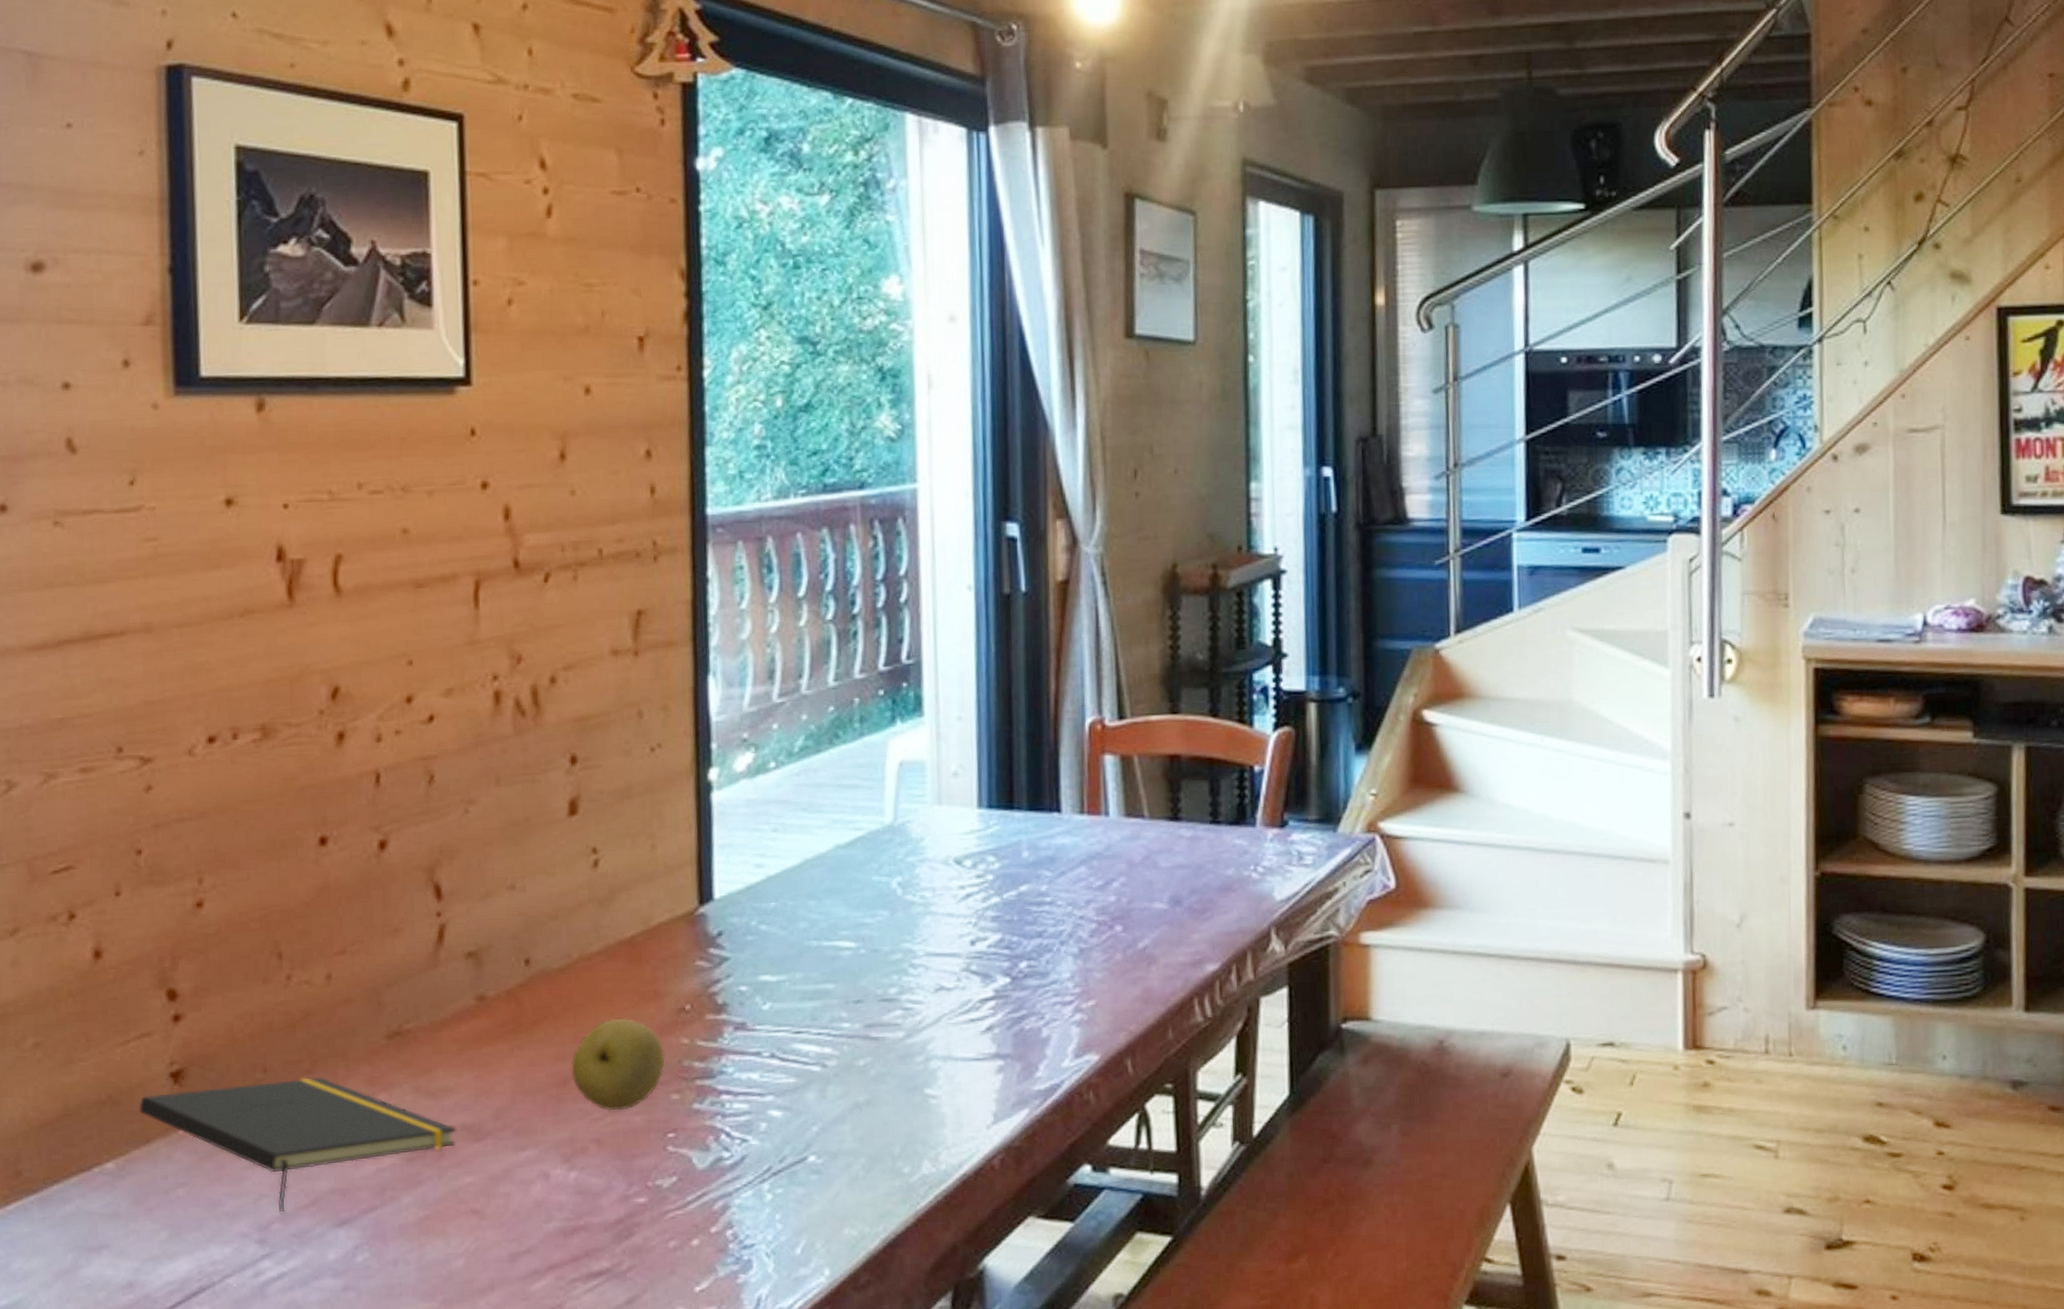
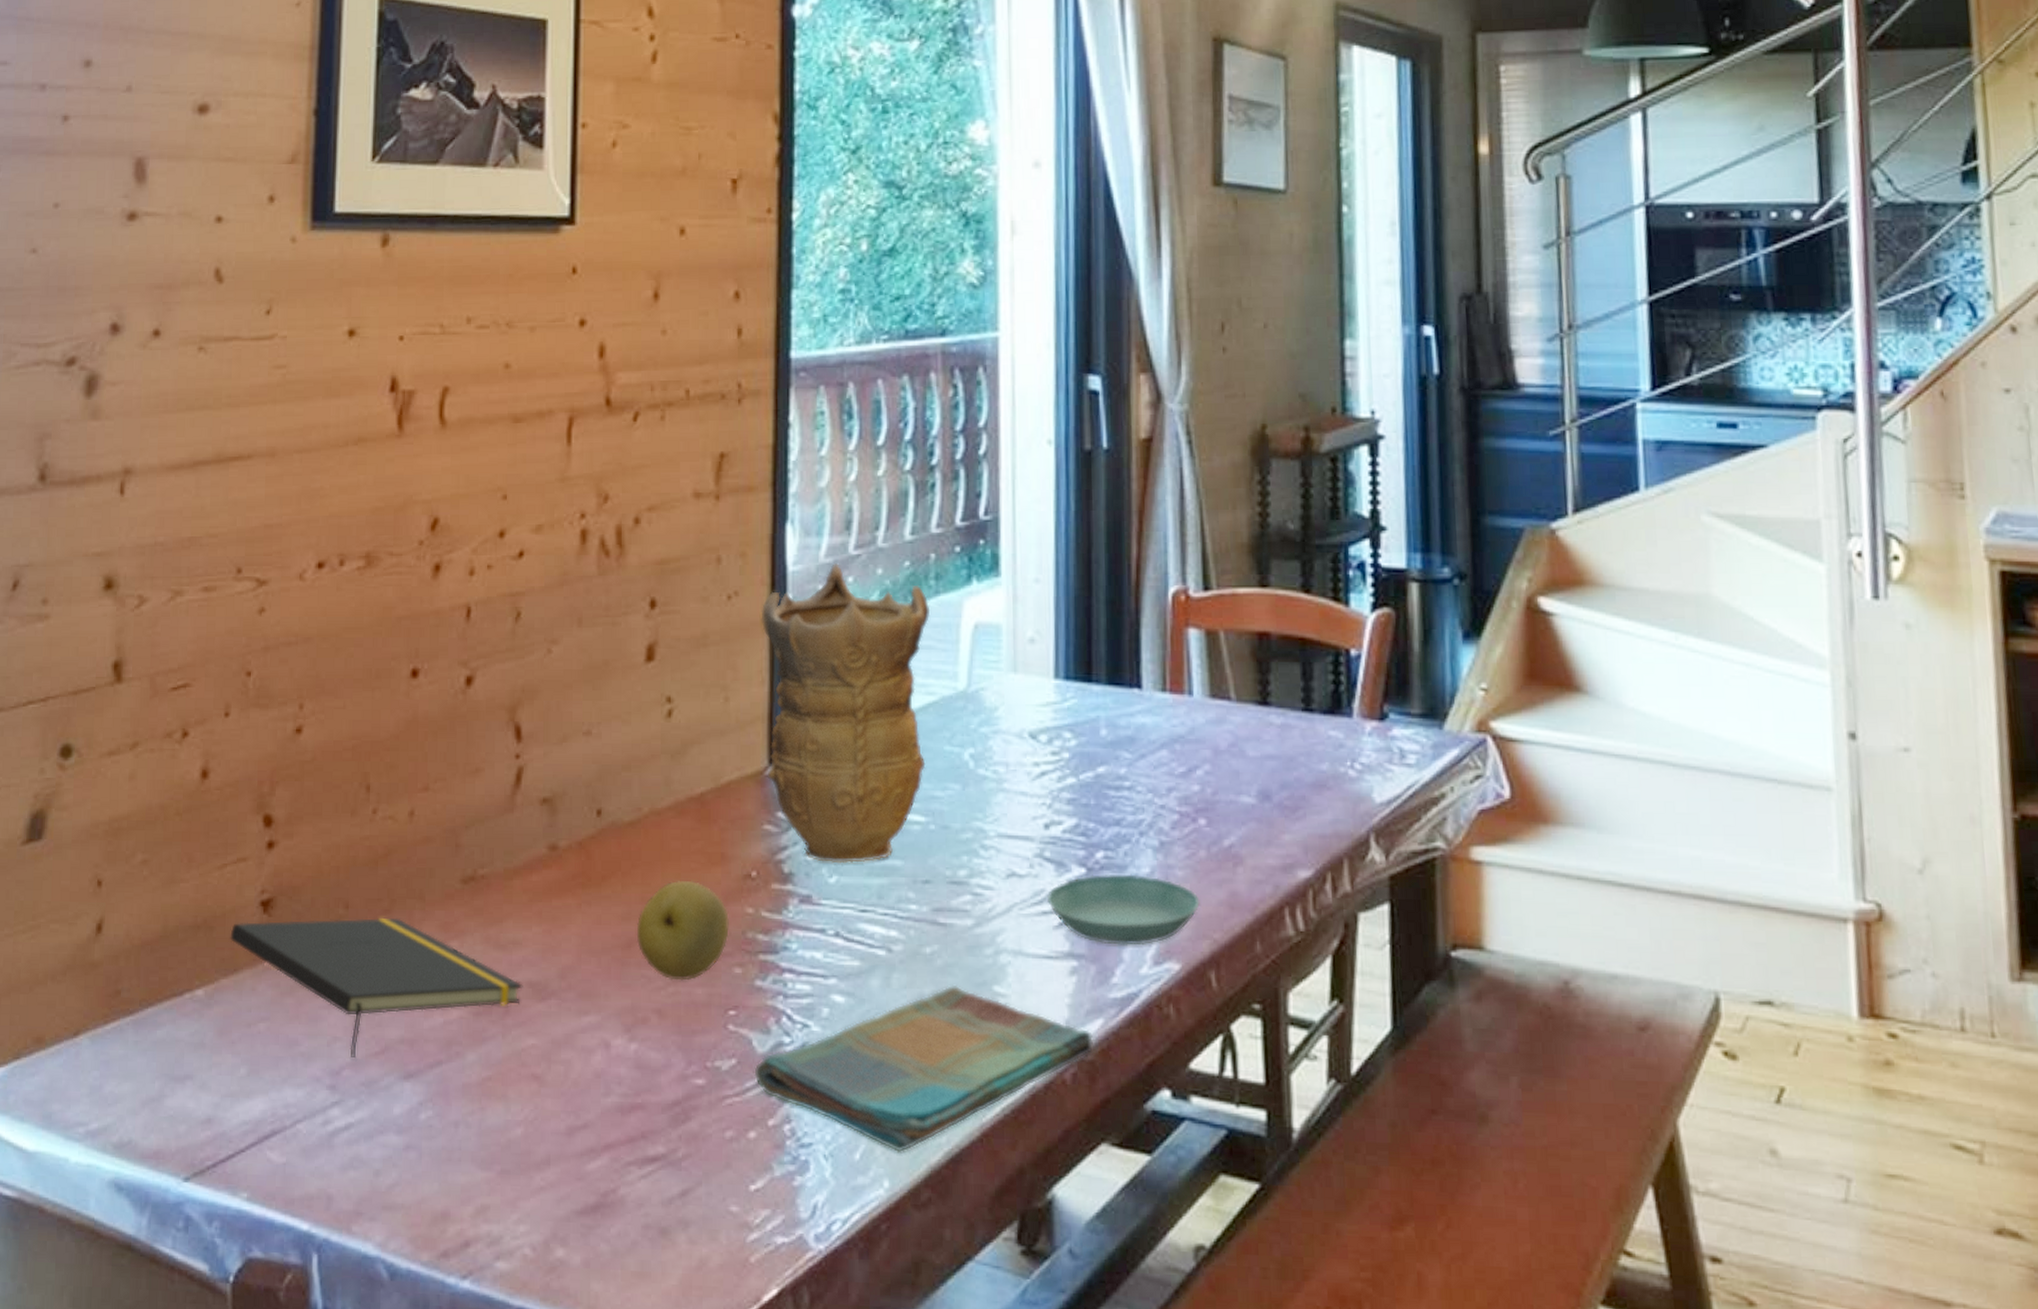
vase: none [685,712,856,992] -> present [761,563,931,864]
dish towel: none [695,1091,1020,1245] -> present [754,984,1094,1154]
saucer: none [973,979,1117,1044] -> present [1046,873,1200,946]

